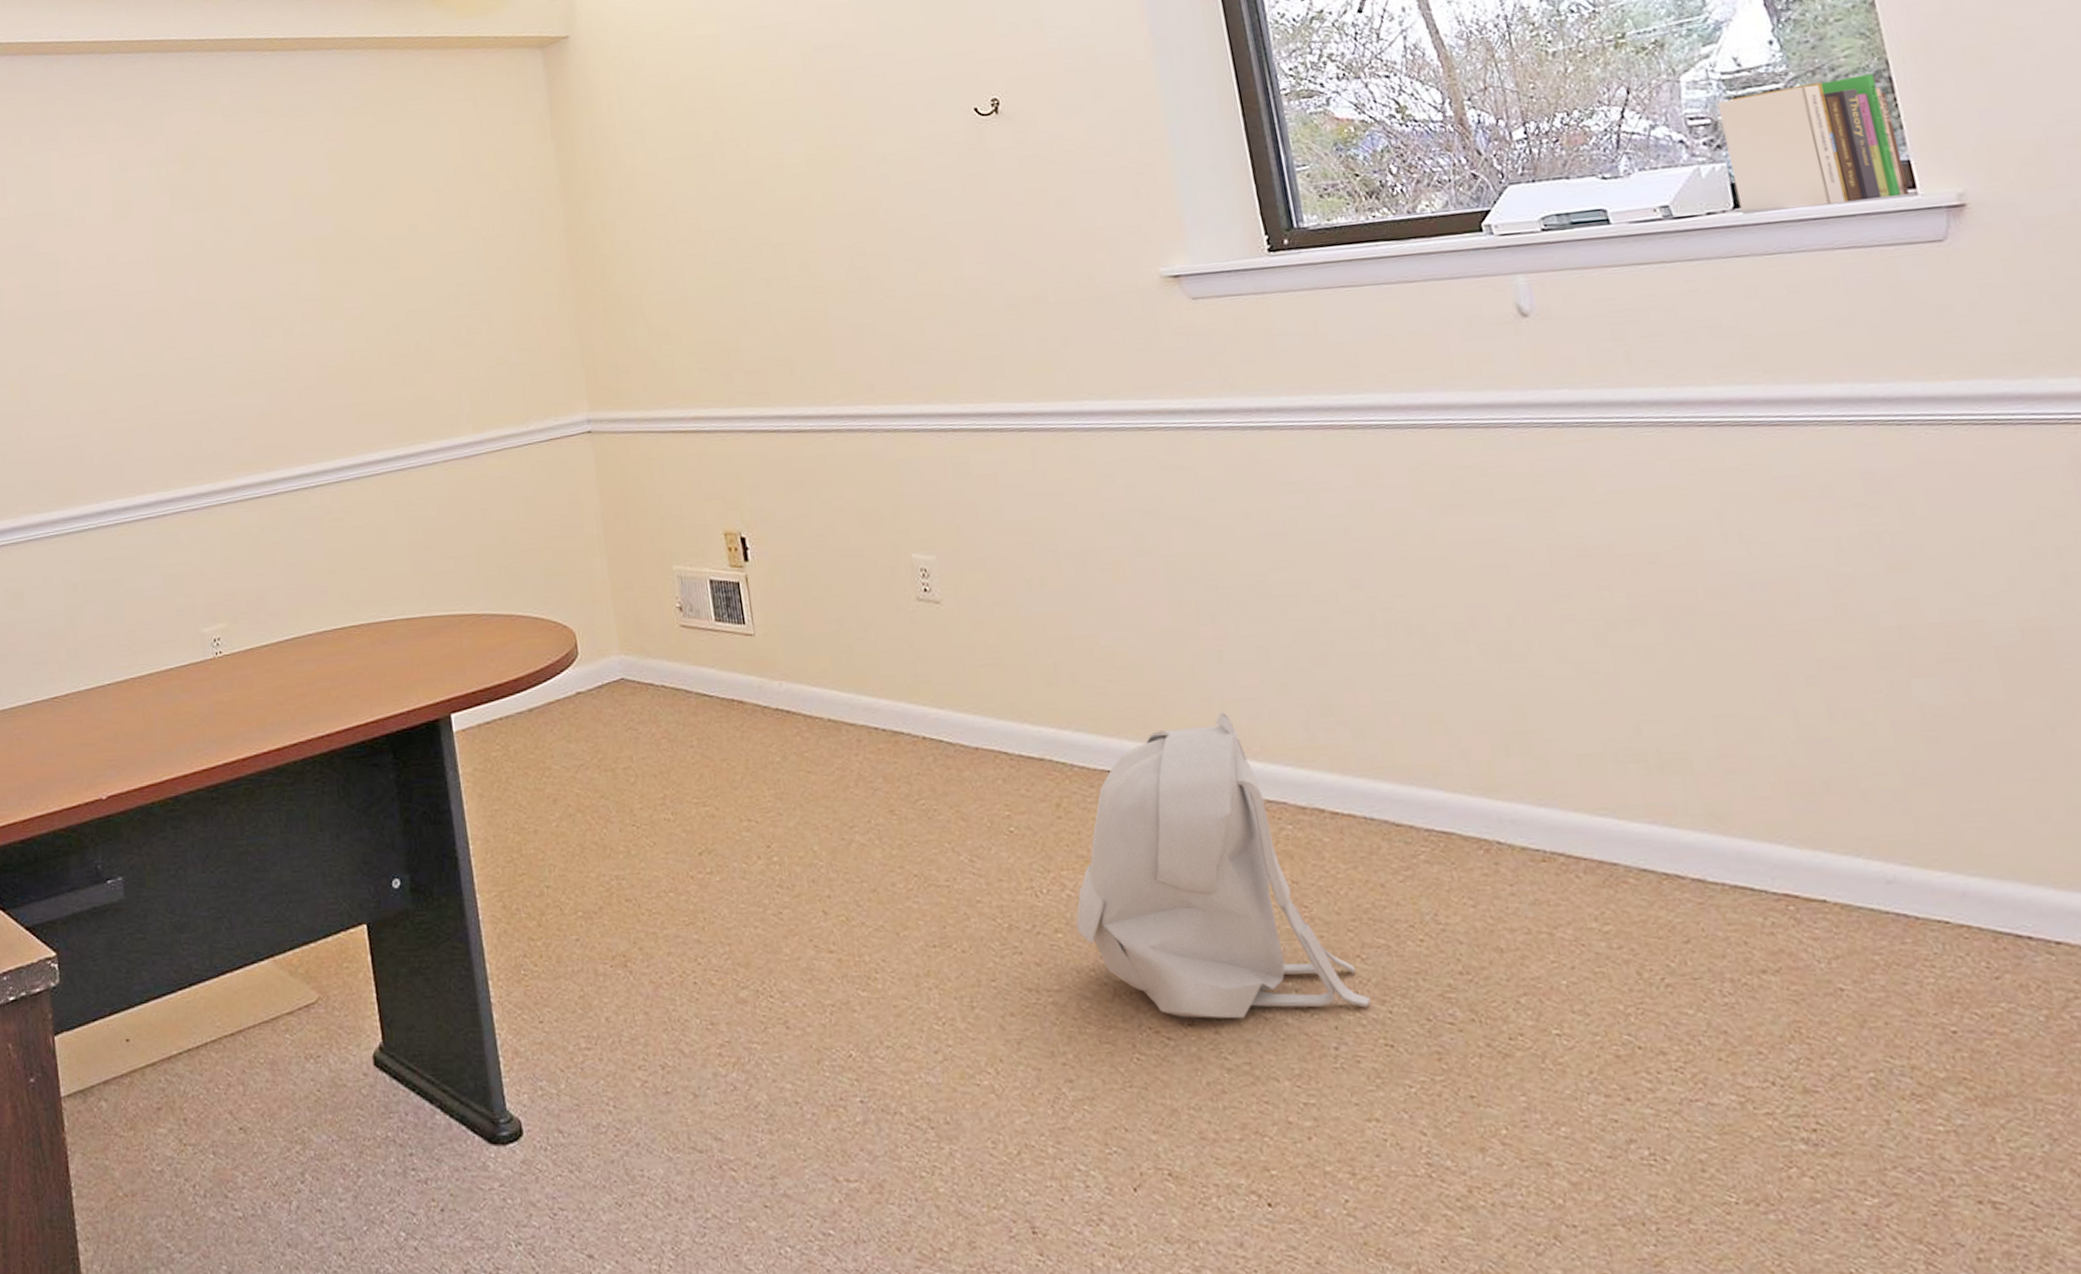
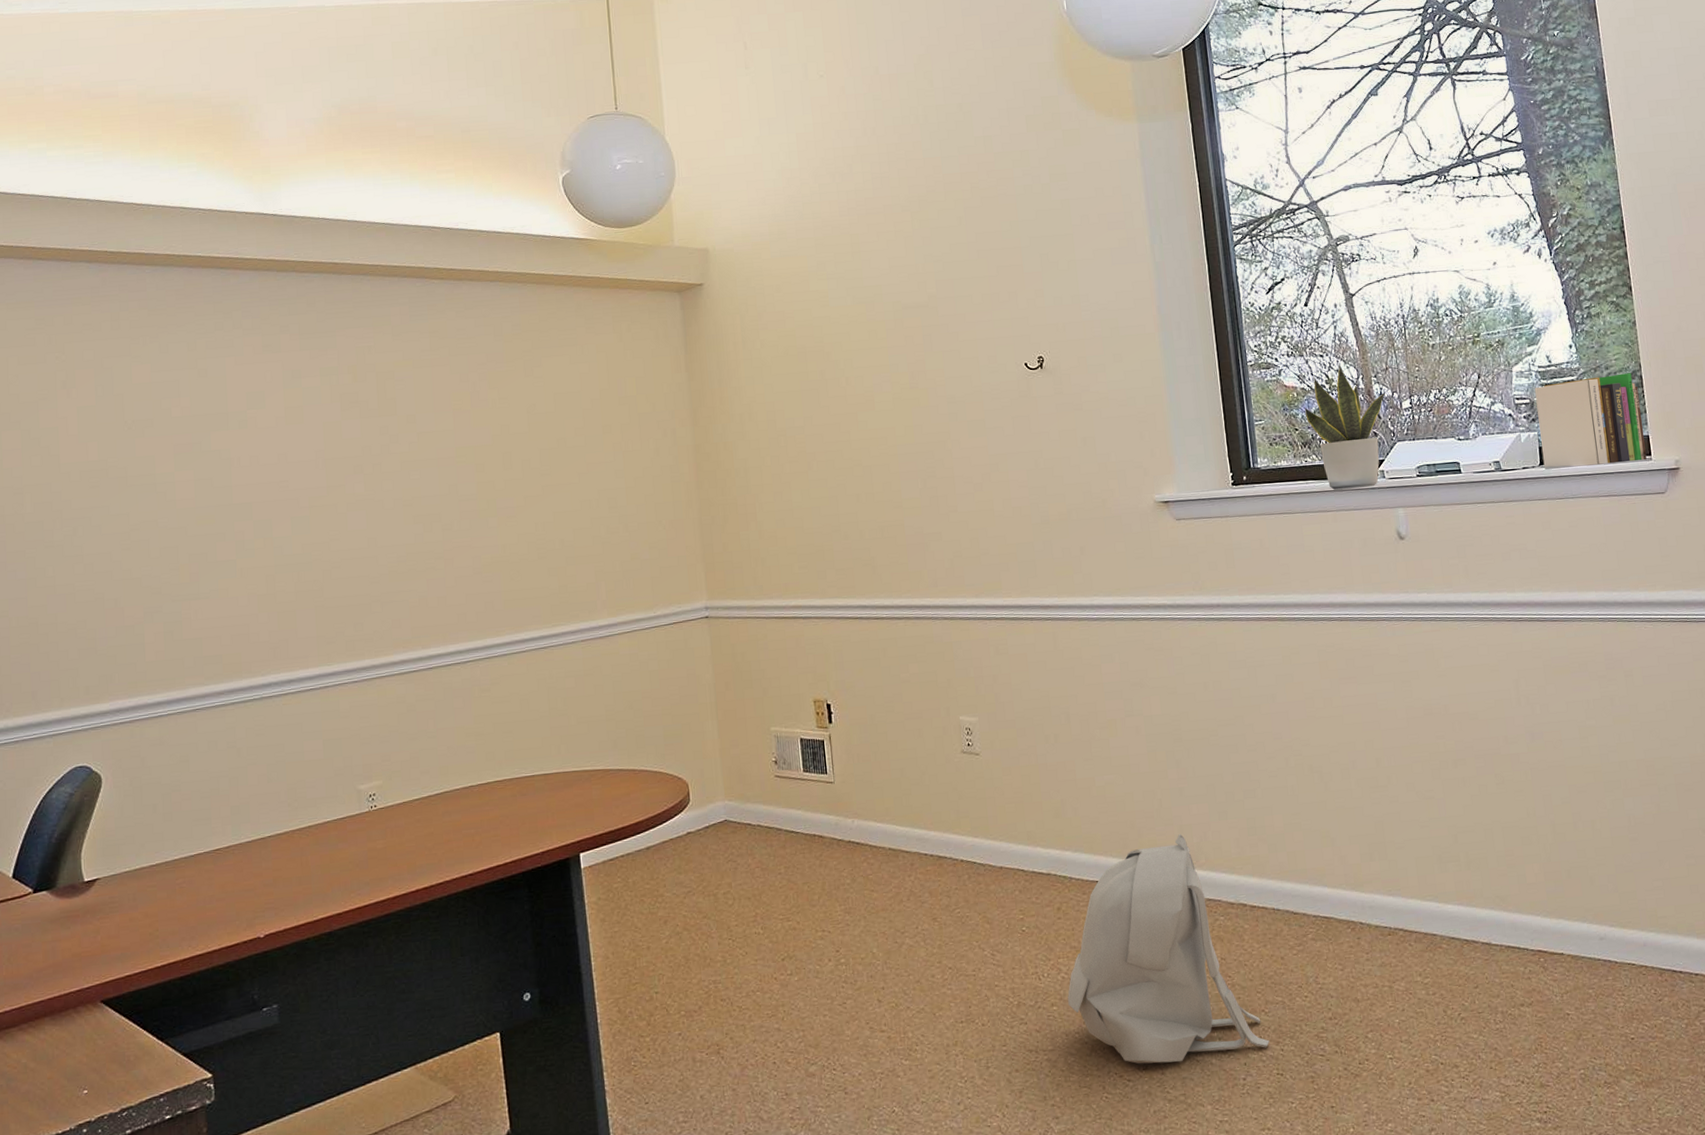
potted plant: none [1367,84,1488,253] -> present [1305,363,1387,490]

